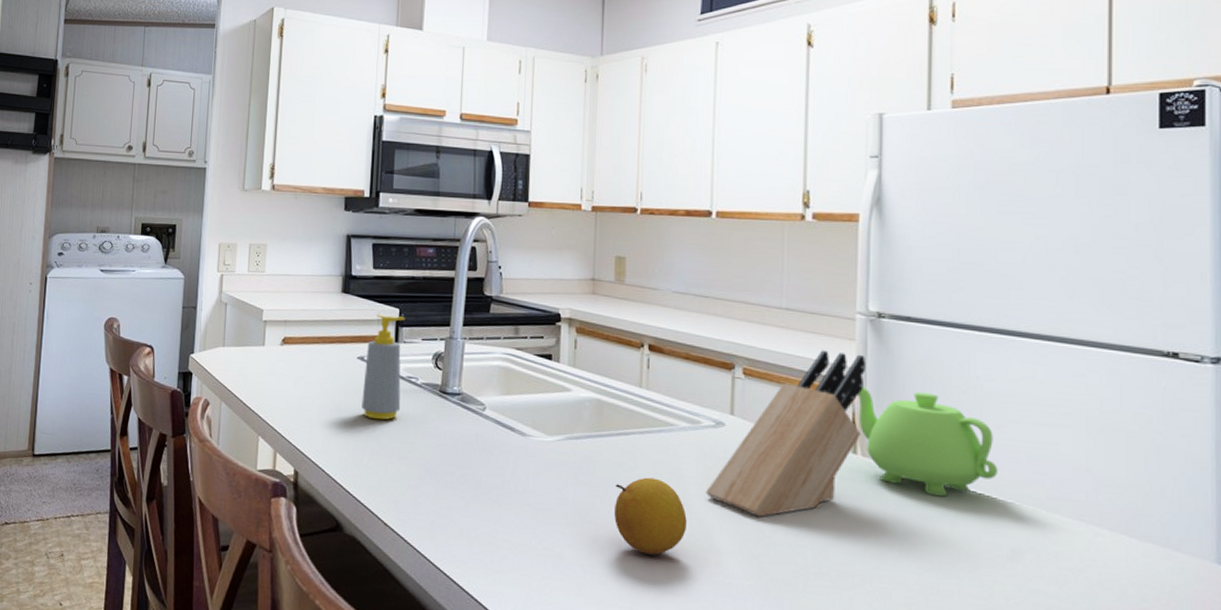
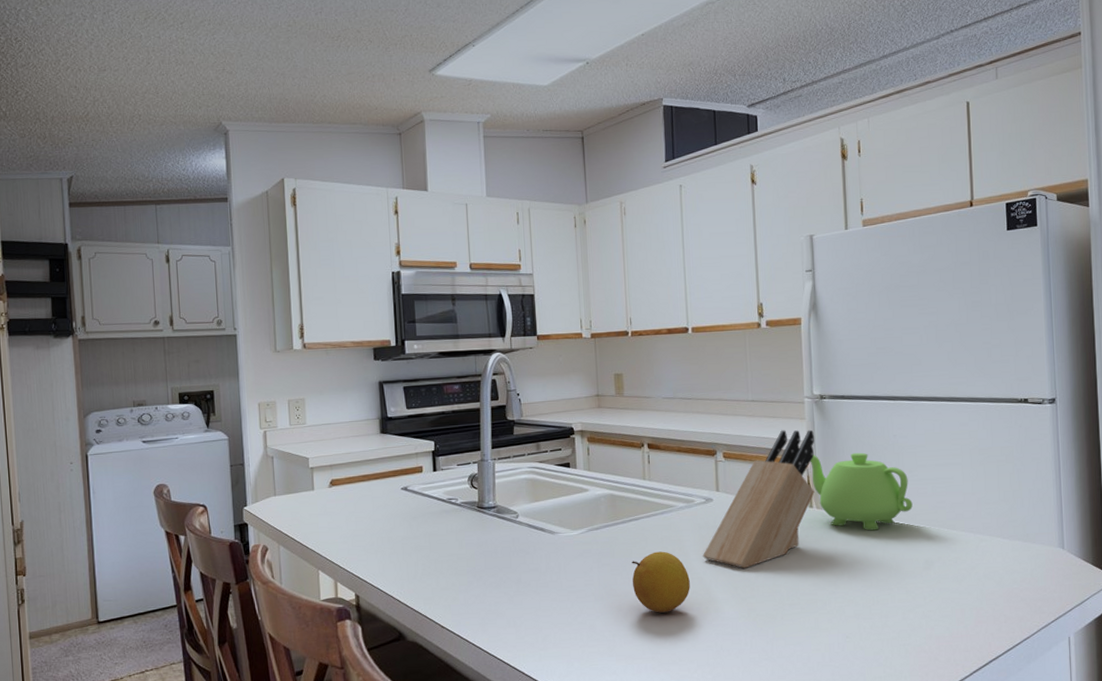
soap bottle: present [362,315,405,420] -> none [409,448,445,540]

